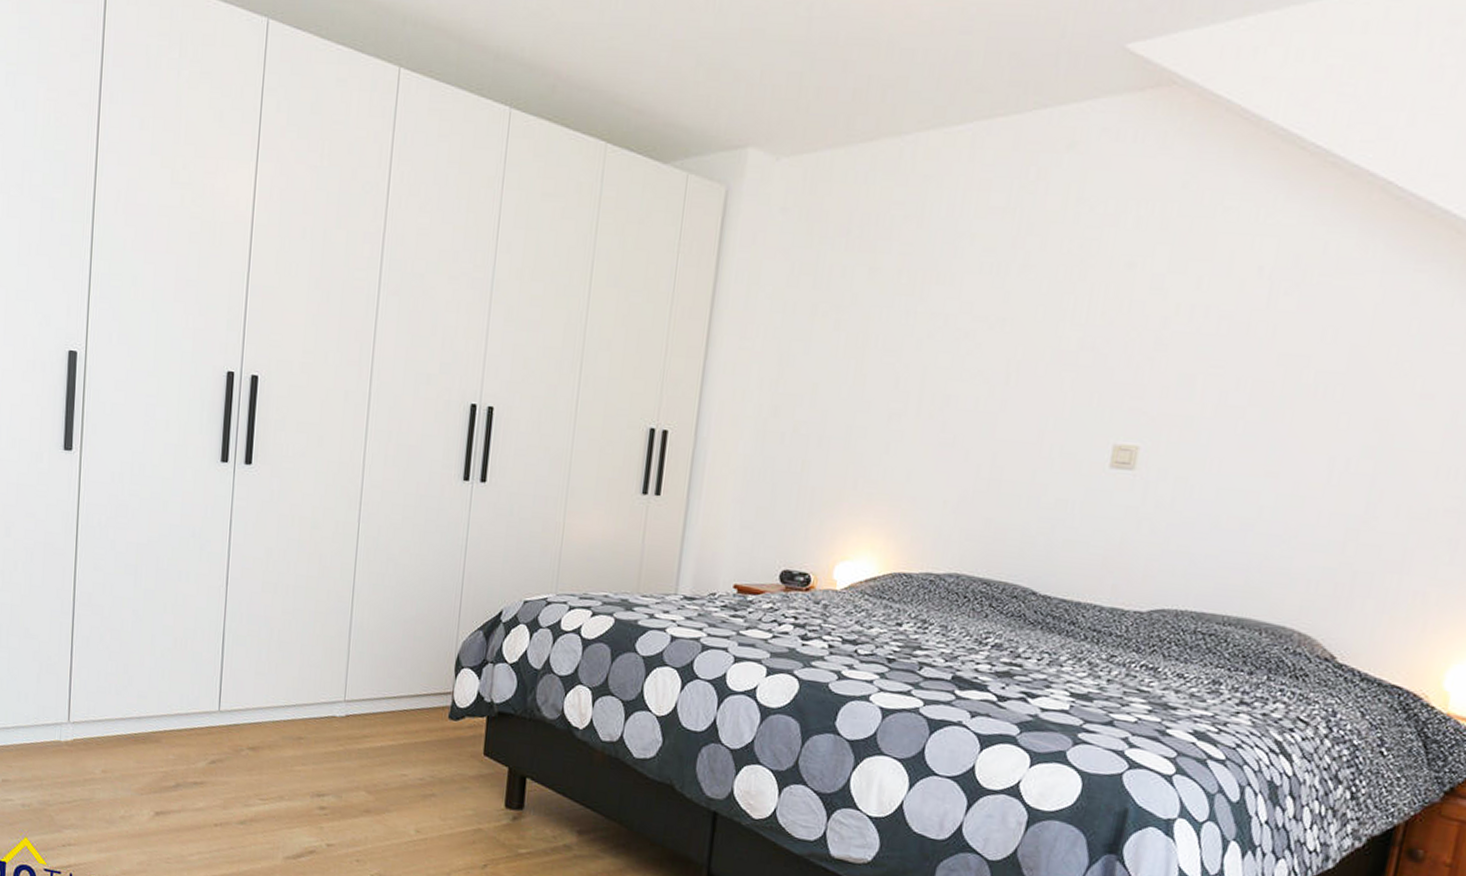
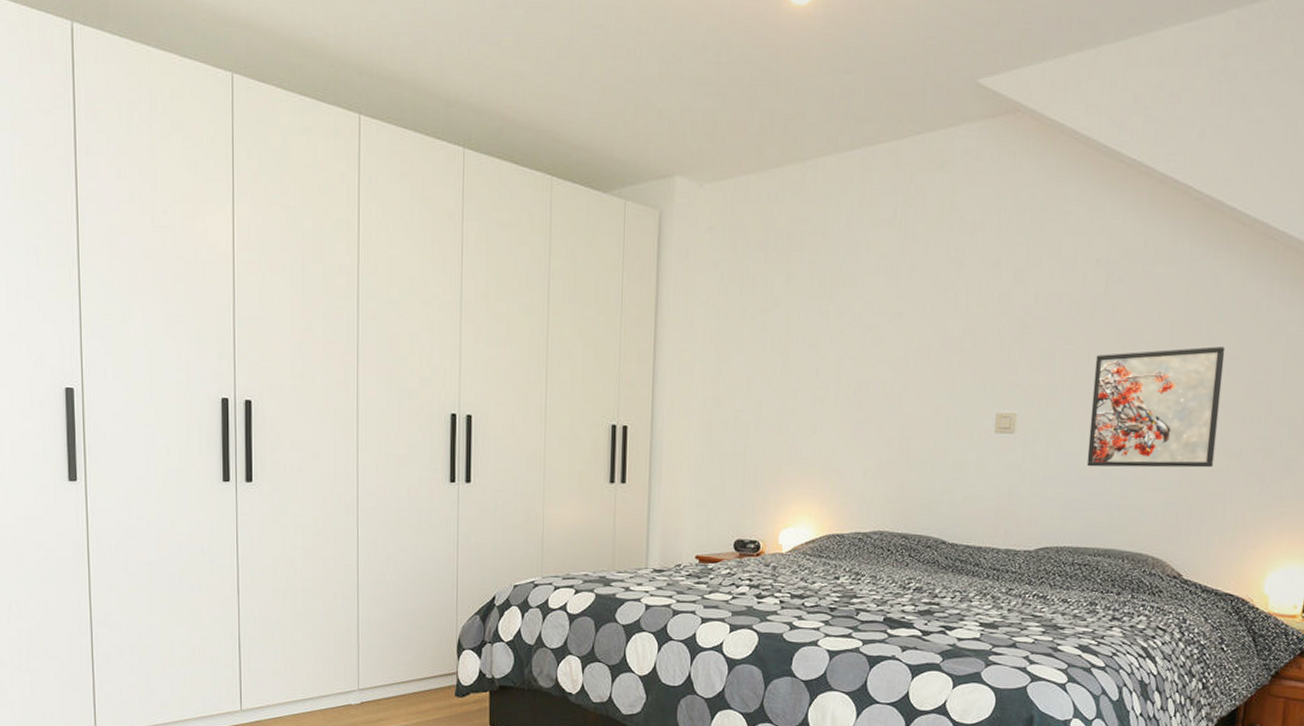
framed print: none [1223,380,1420,529] -> present [1086,346,1226,468]

